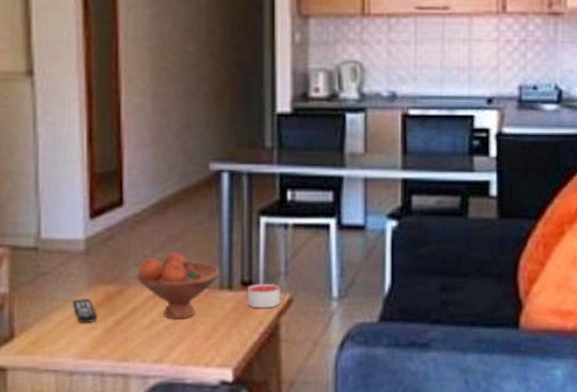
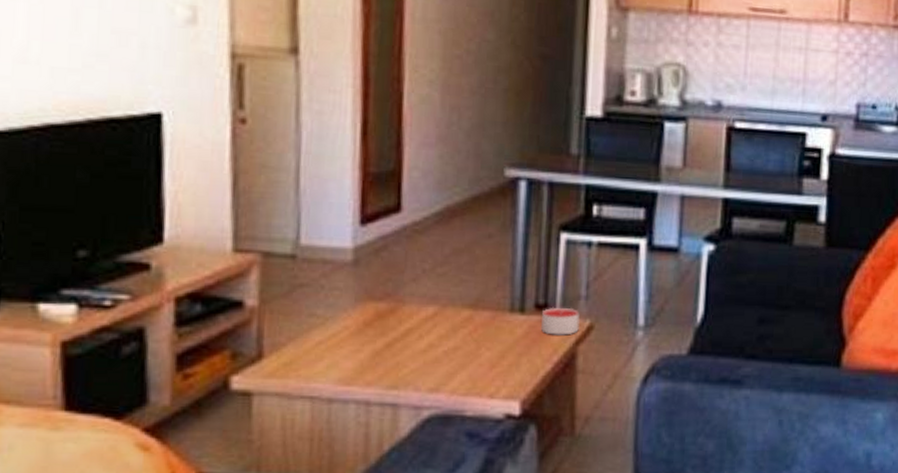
remote control: present [72,299,98,323] -> none [335,316,365,344]
fruit bowl: present [136,252,221,320] -> none [412,268,512,344]

